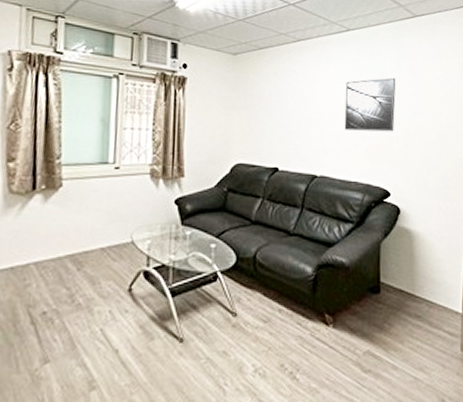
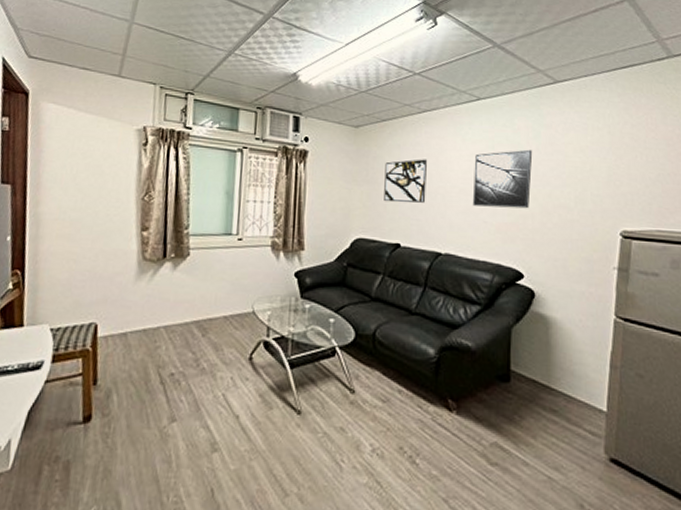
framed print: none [262,86,302,128] -> present [384,159,427,203]

